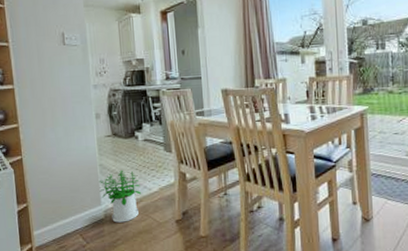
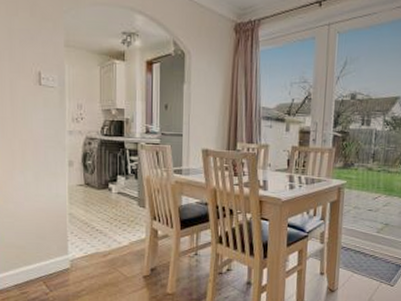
potted plant: present [99,170,141,223] -> none [67,221,110,274]

